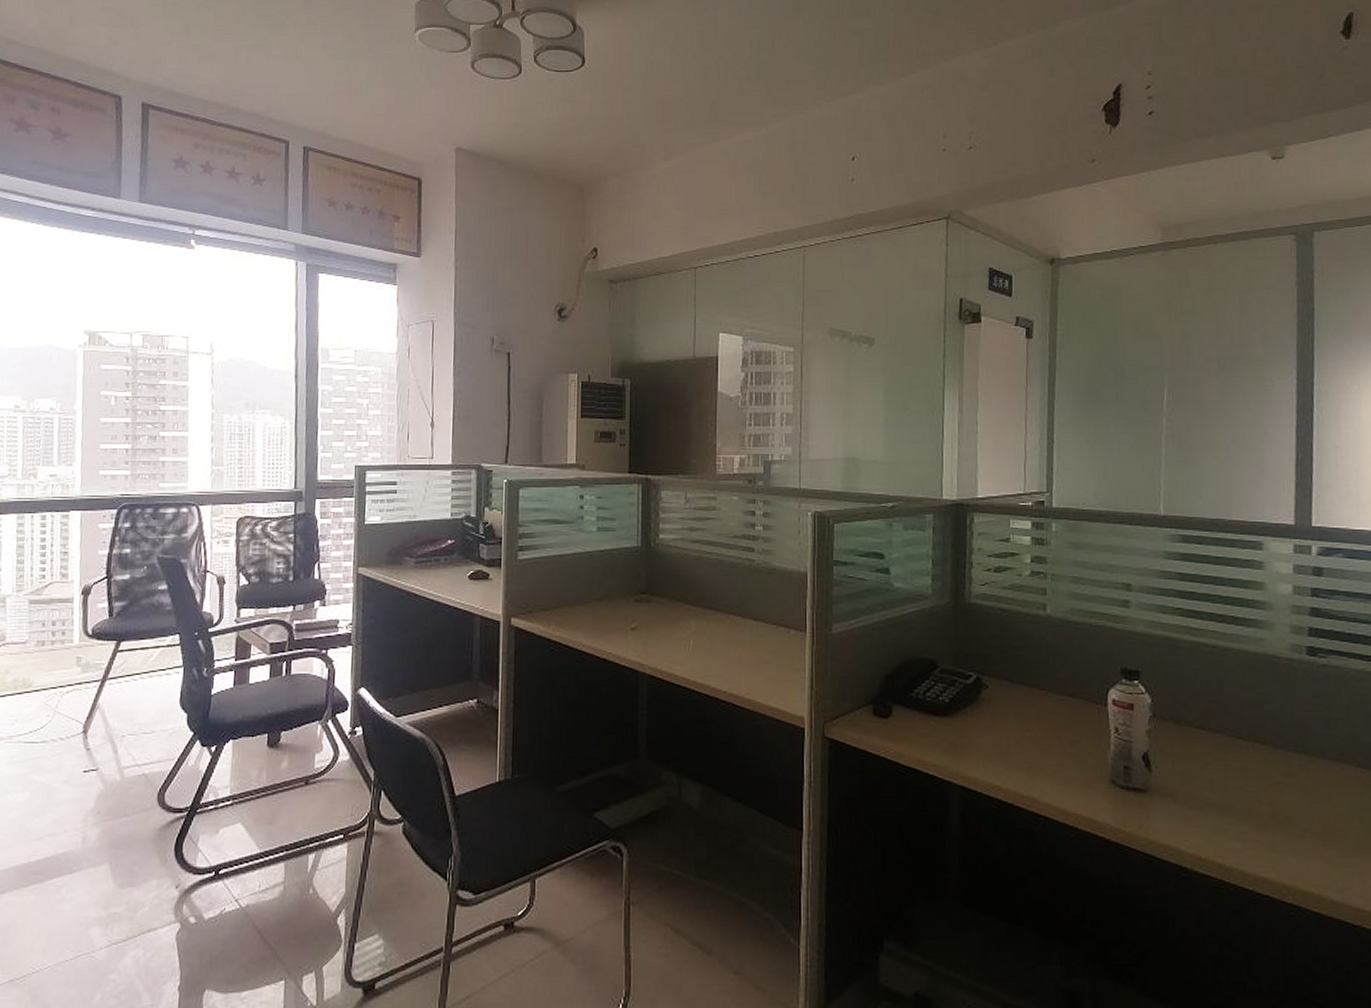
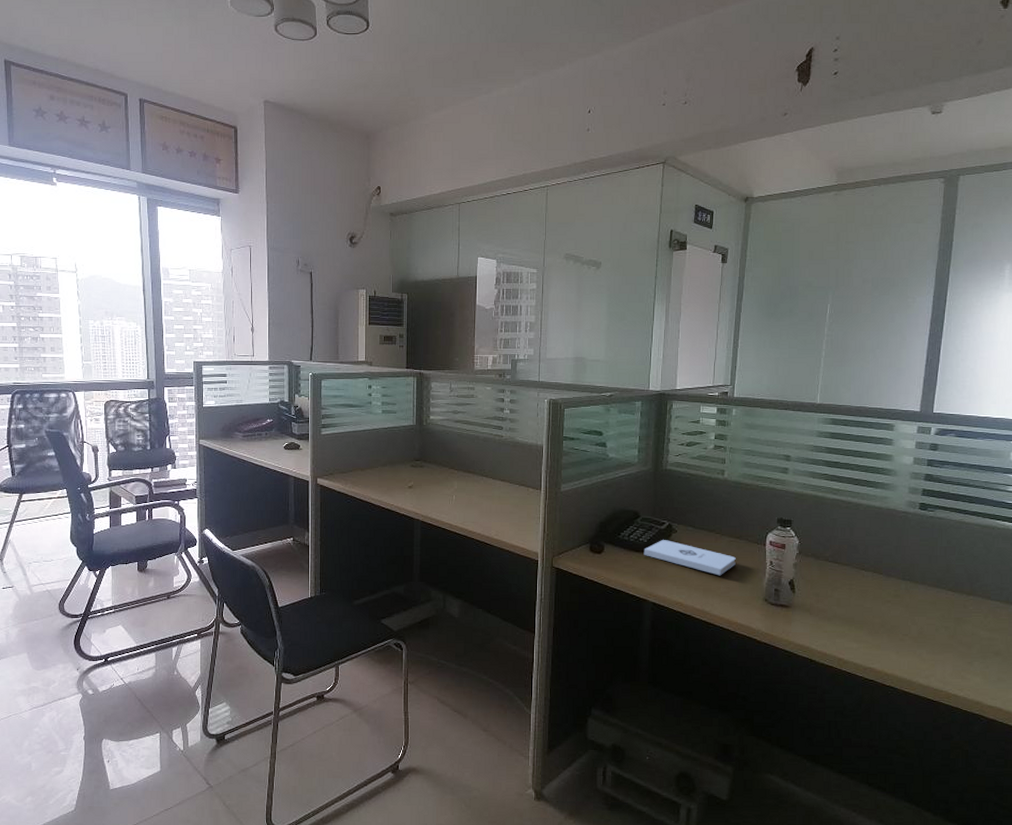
notepad: none [945,699,1069,748] -> present [643,540,736,576]

